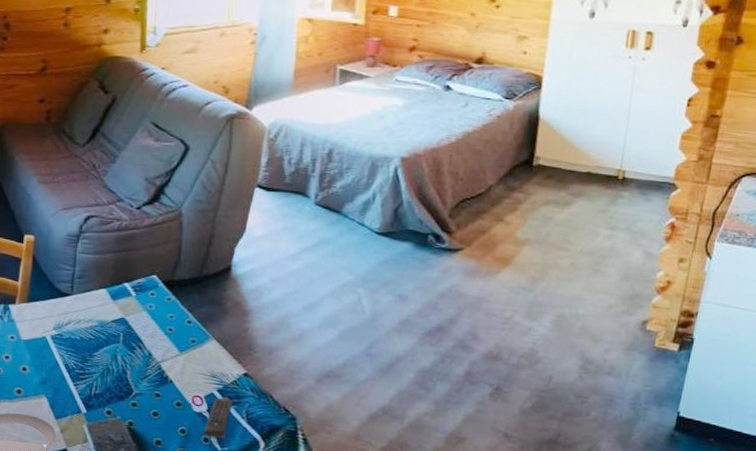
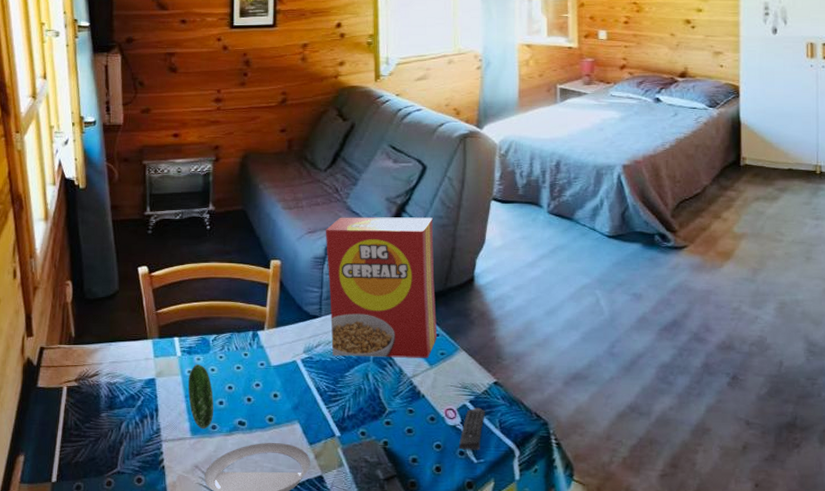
cereal box: none [80,195,192,344] -> present [325,217,437,358]

